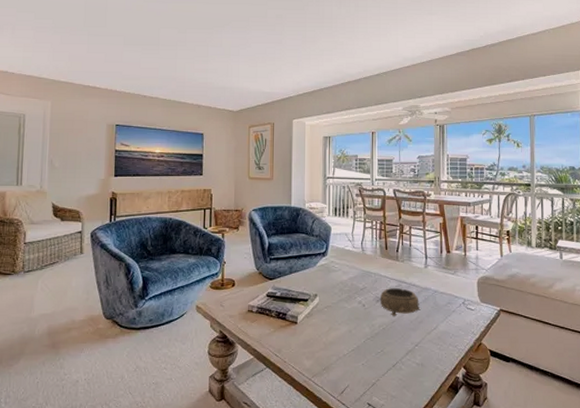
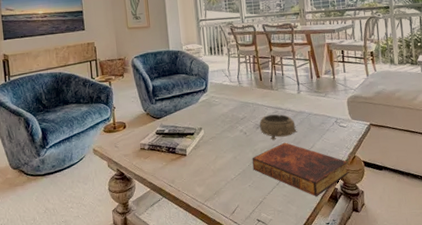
book: none [368,320,473,384] -> present [252,142,349,197]

